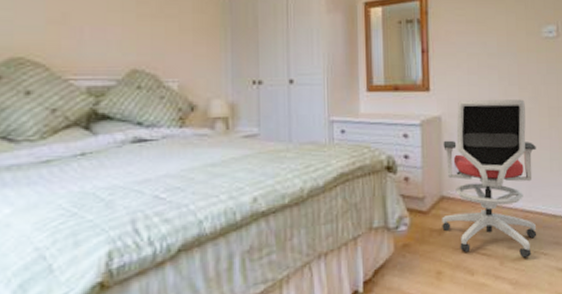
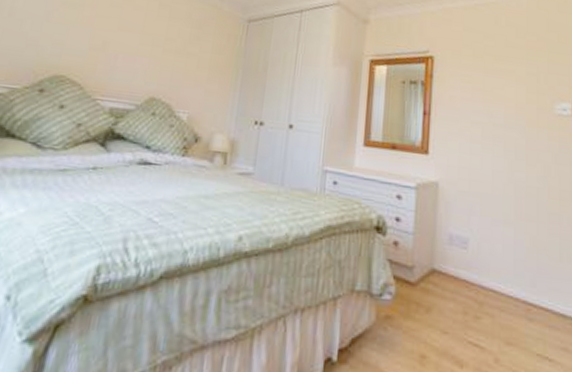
office chair: present [442,99,537,258] -> none [430,168,544,360]

